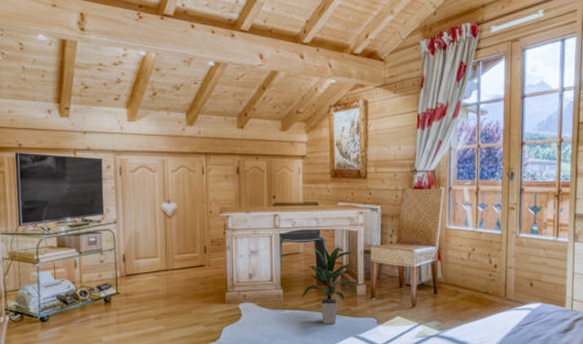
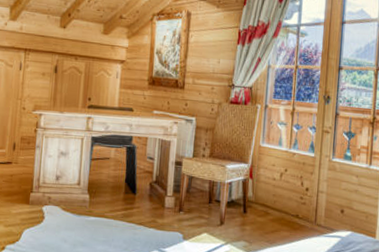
indoor plant: present [302,245,361,325] -> none [108,152,170,236]

